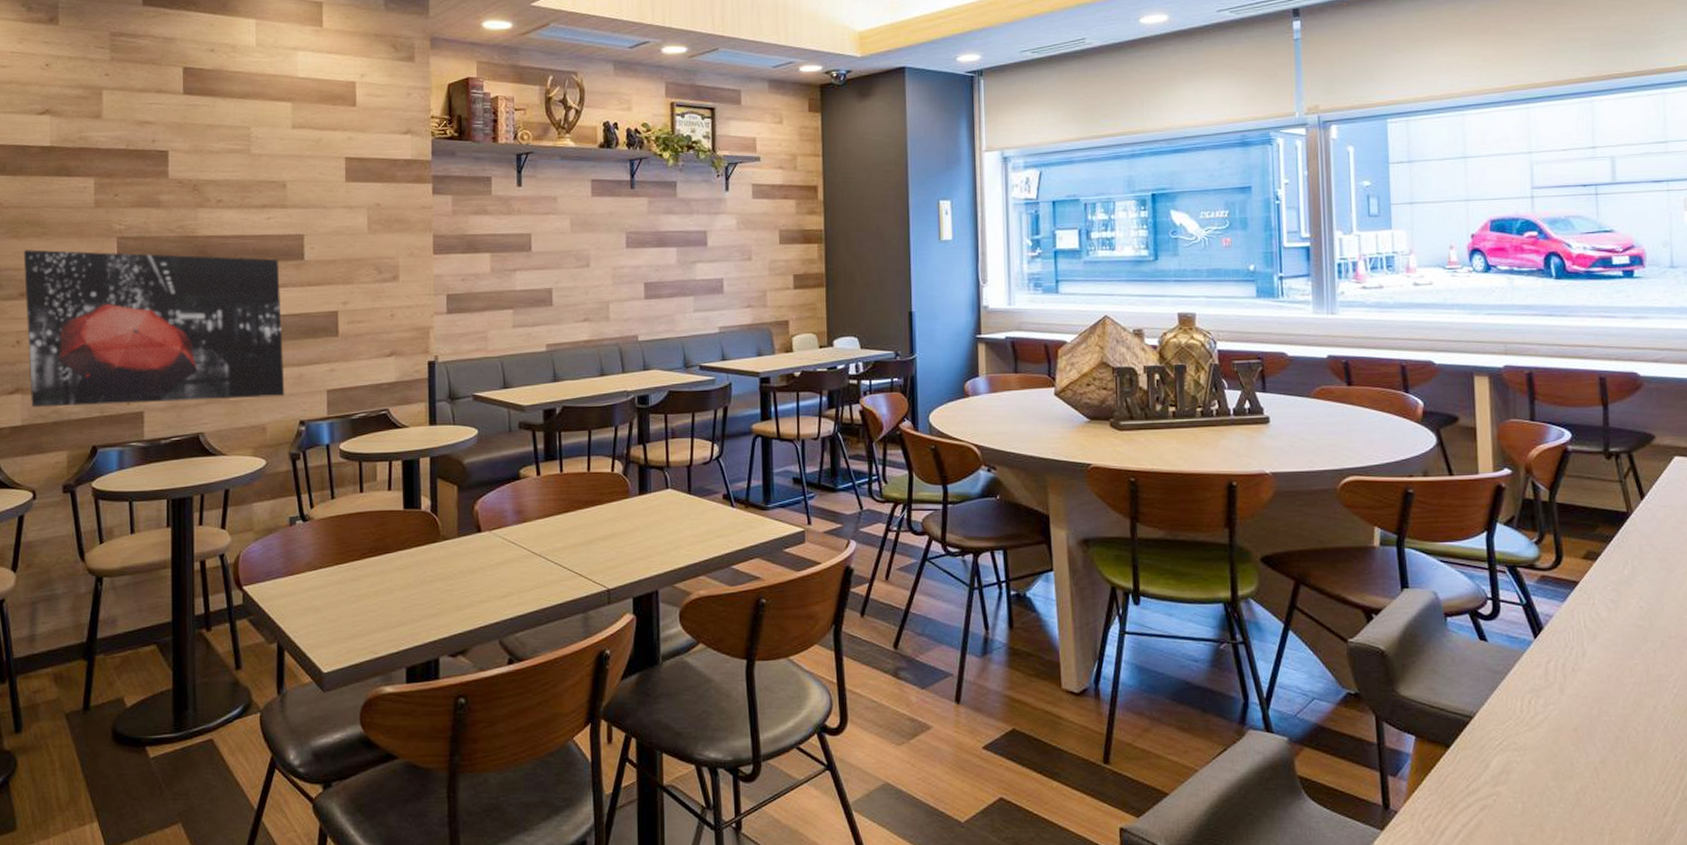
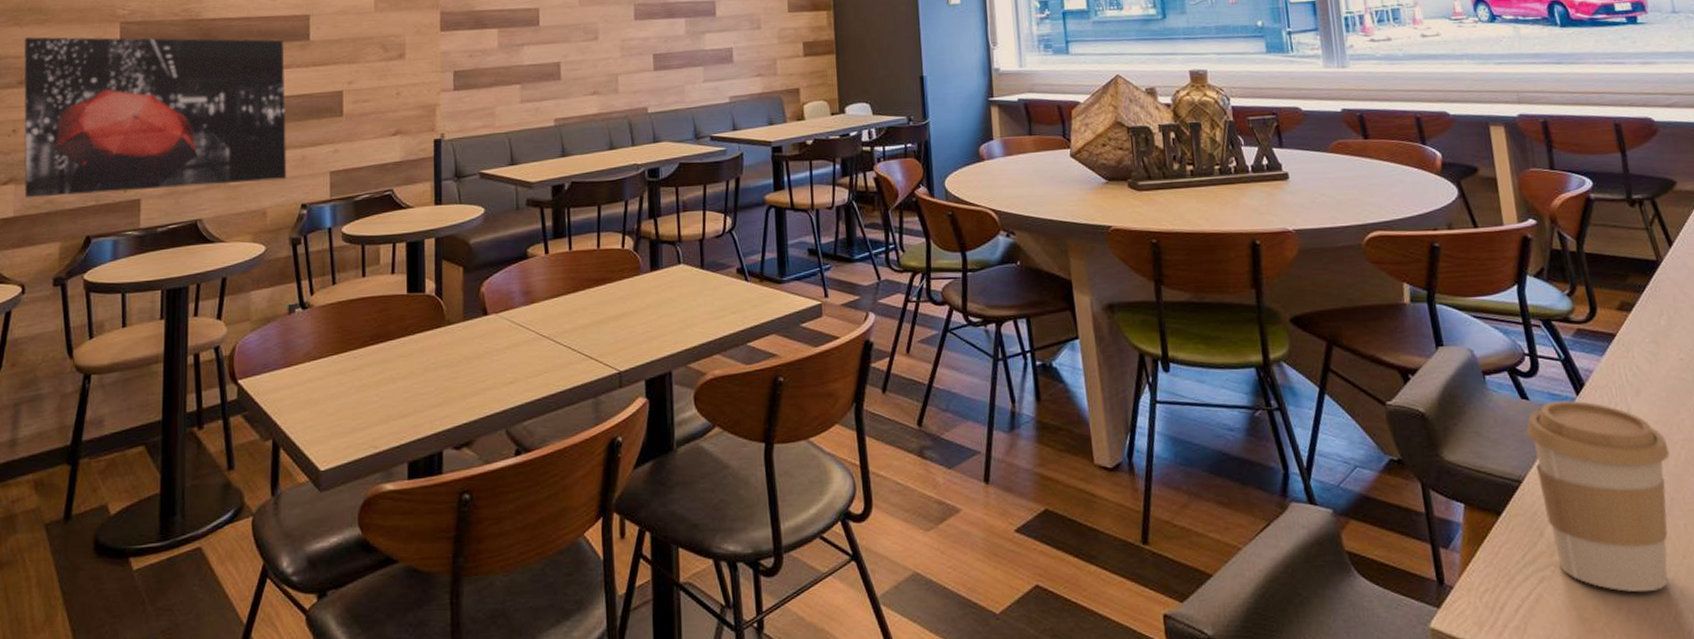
coffee cup: none [1482,643,1619,822] -> present [1526,400,1670,593]

